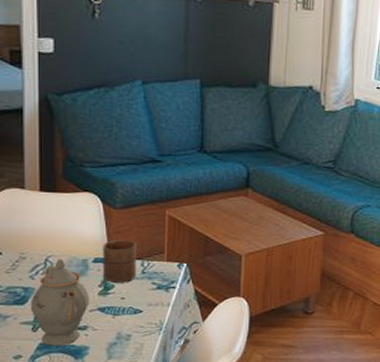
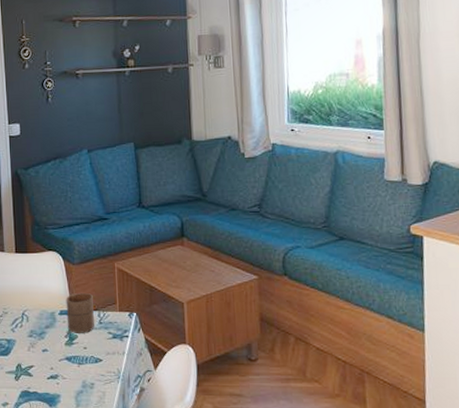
teapot: present [30,259,90,346] -> none [12,312,59,394]

